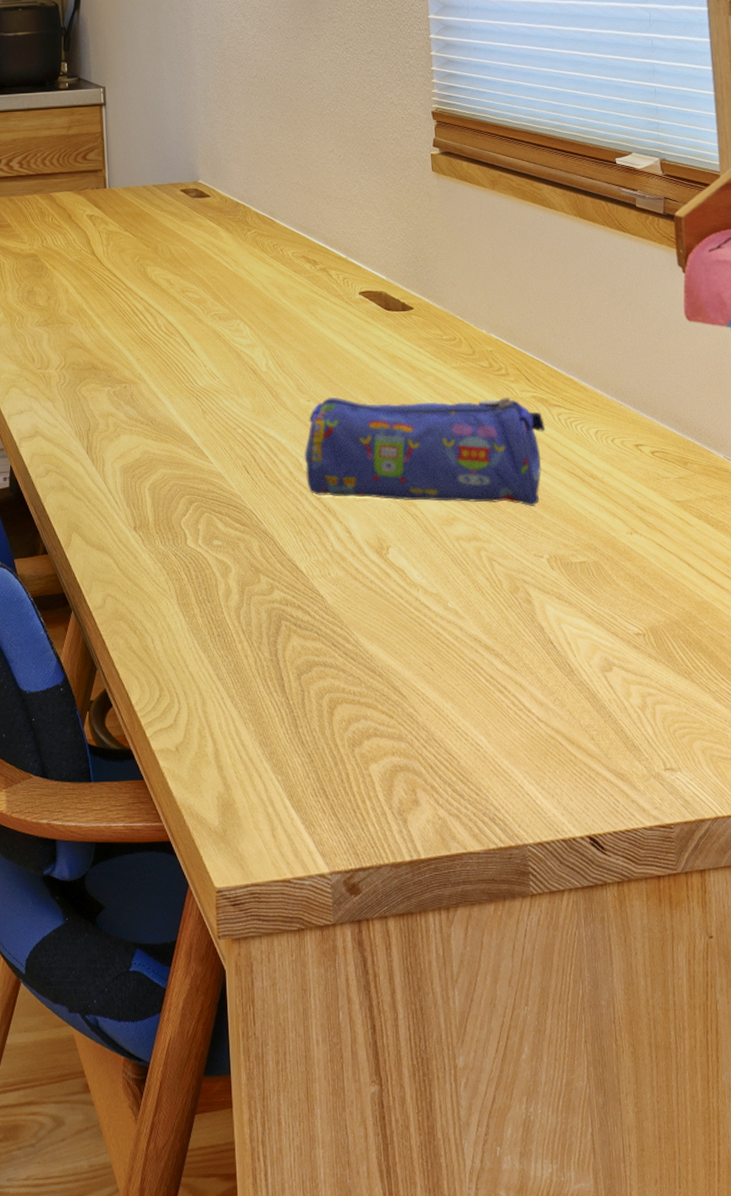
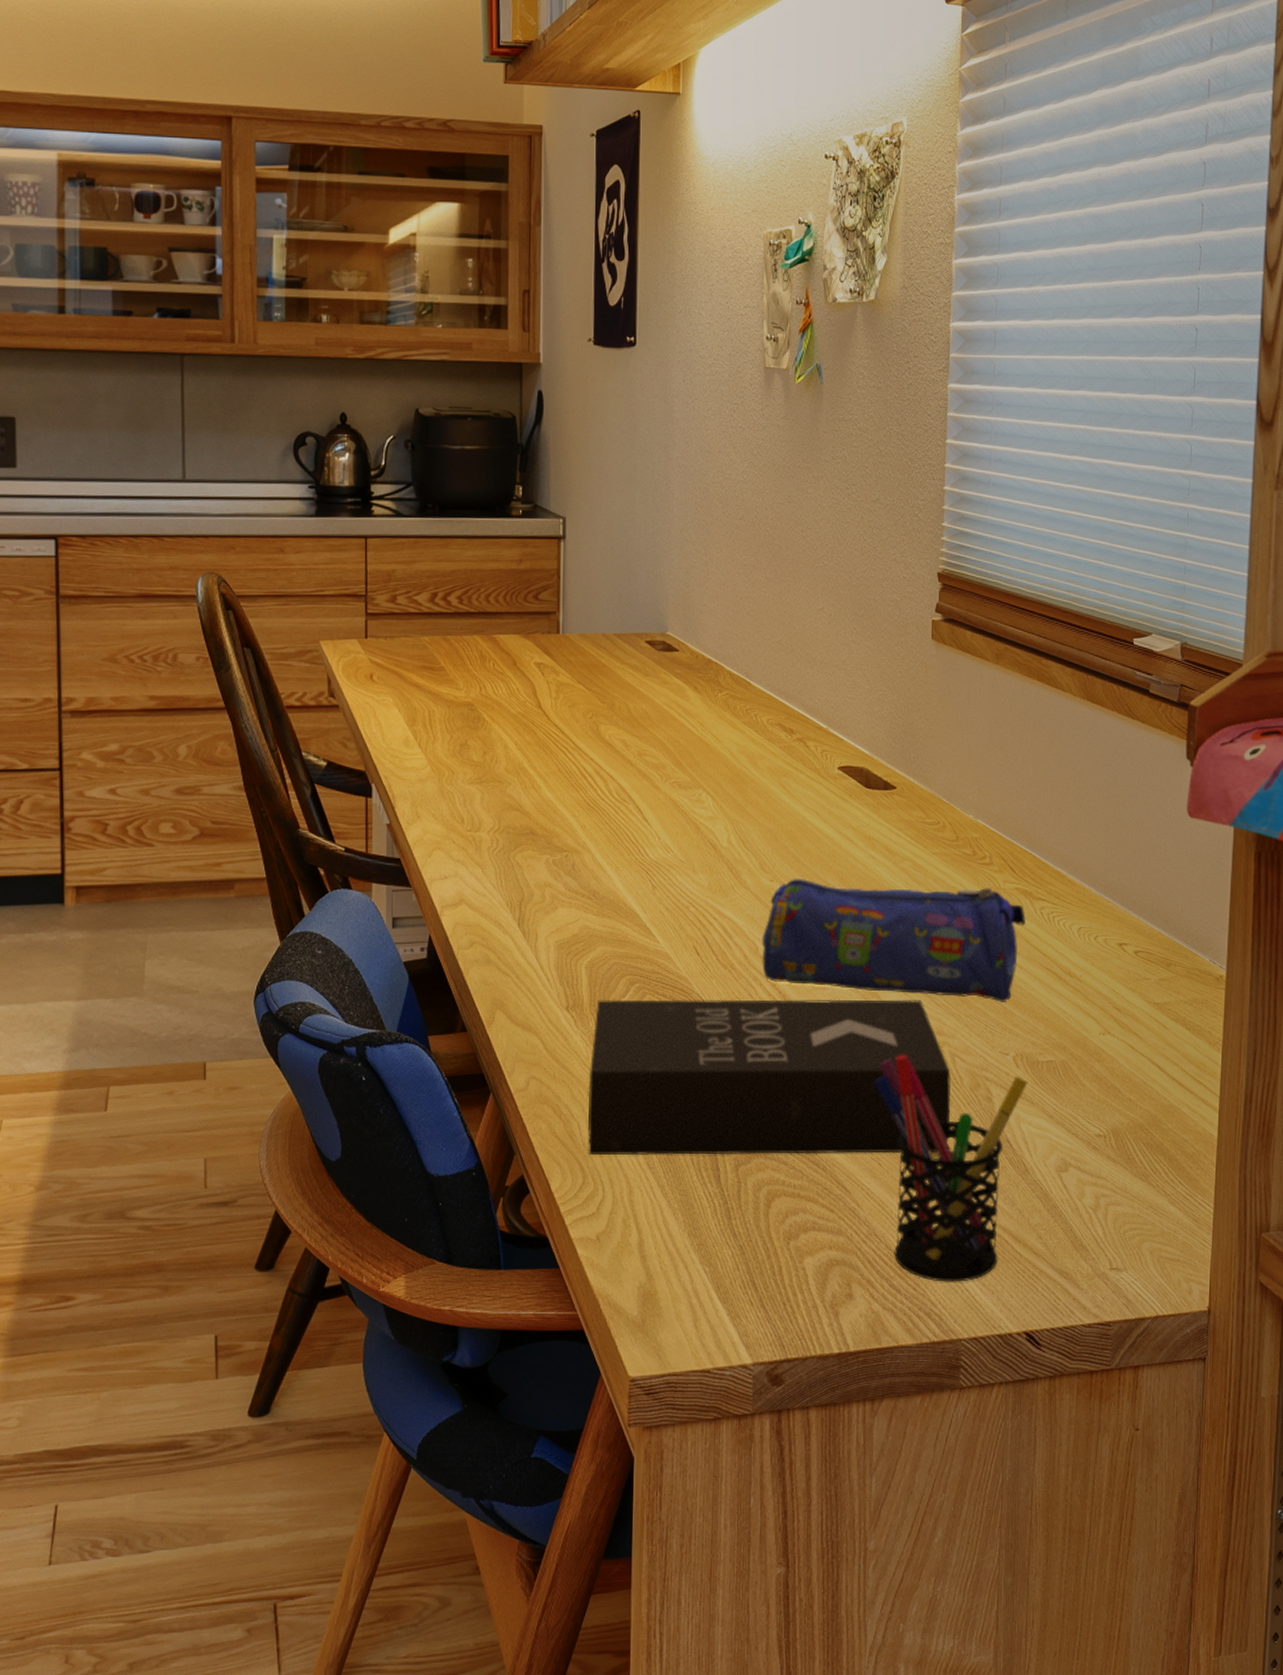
book: none [158,507,495,669] -> present [587,999,952,1156]
pen holder: none [419,560,564,786] -> present [873,1054,1028,1282]

